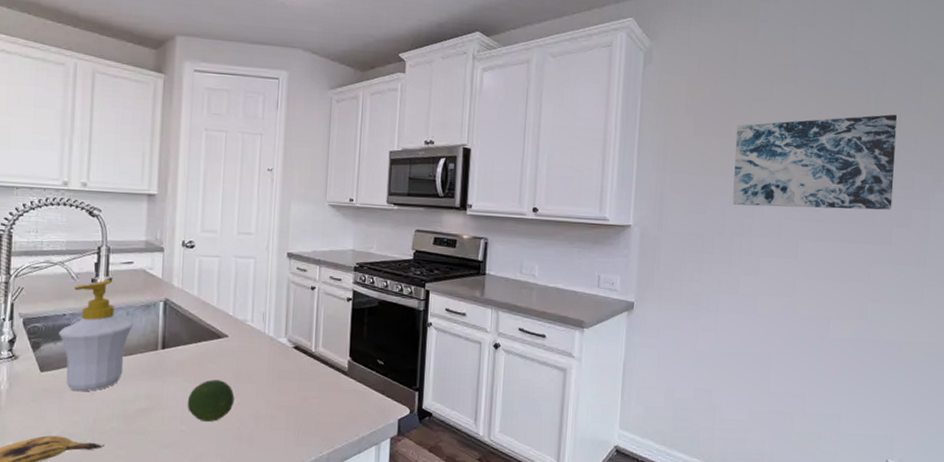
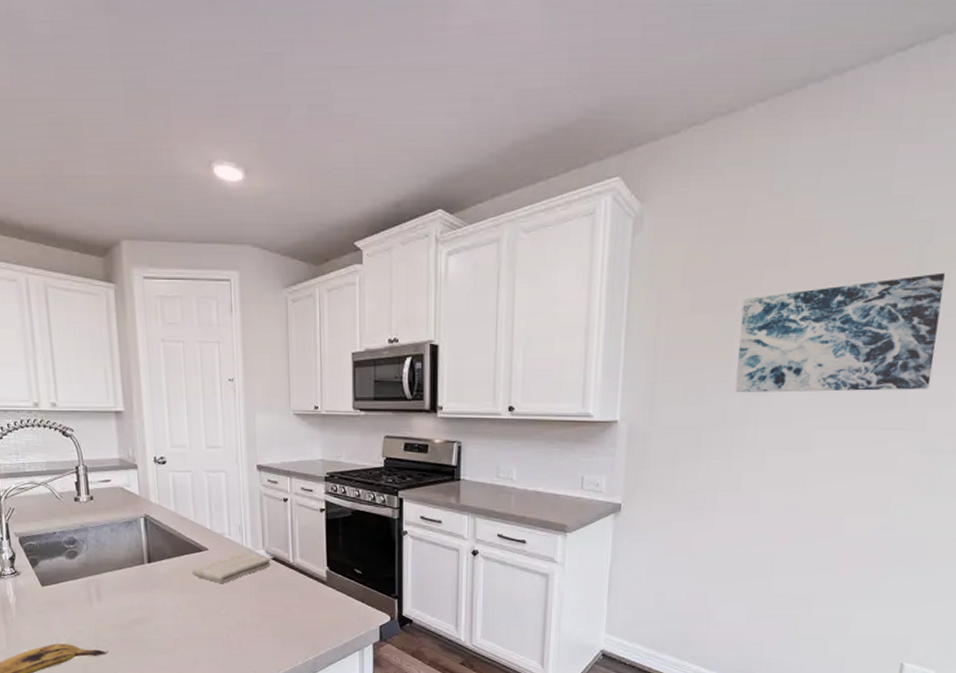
soap bottle: present [59,280,134,392] -> none [52,498,119,604]
fruit: present [187,380,235,422] -> none [177,591,221,630]
washcloth: none [208,340,292,372] -> present [192,552,271,583]

